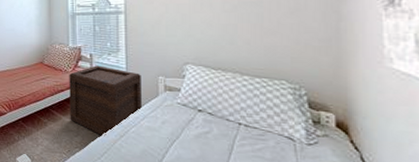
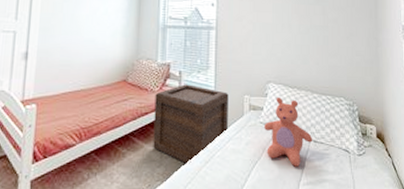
teddy bear: none [182,78,243,150] -> present [264,96,313,167]

